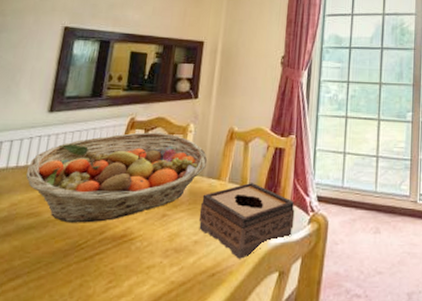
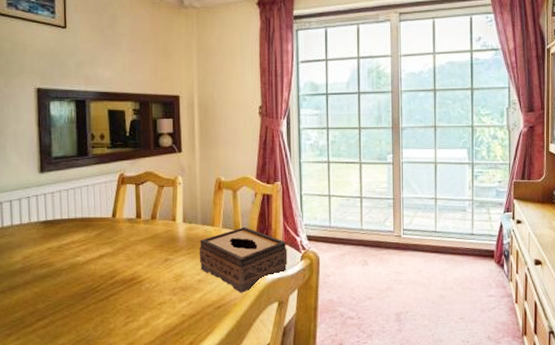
fruit basket: present [25,132,208,223] -> none [31,186,200,271]

